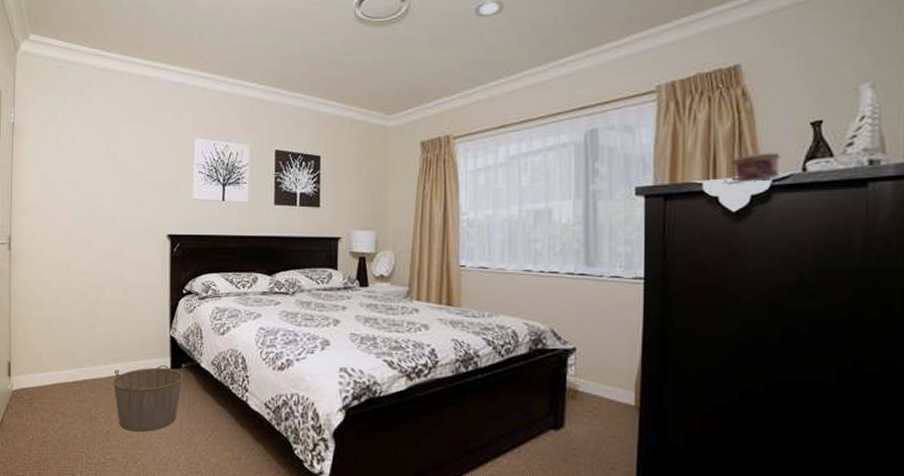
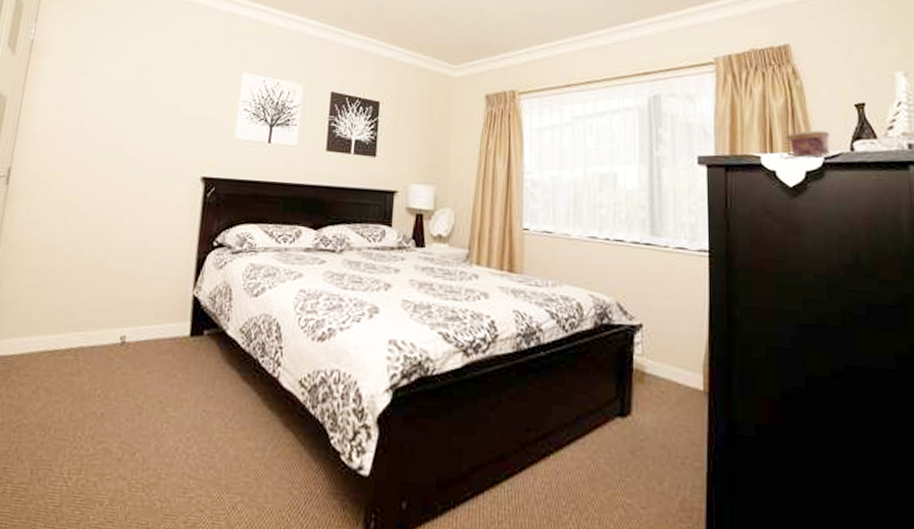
basket: present [112,365,184,432] -> none [115,331,205,415]

